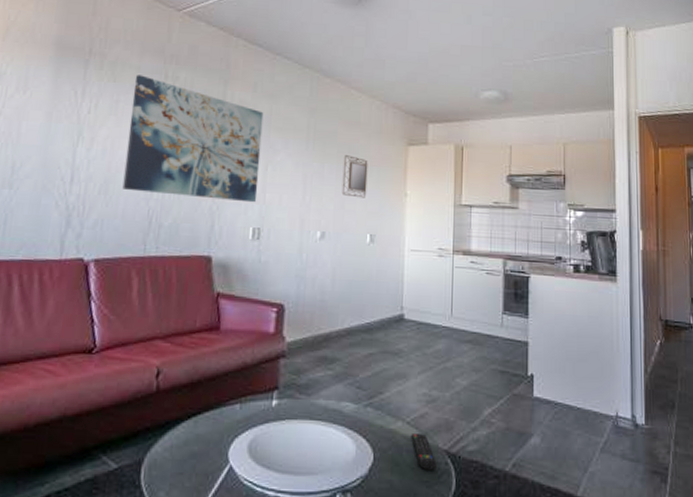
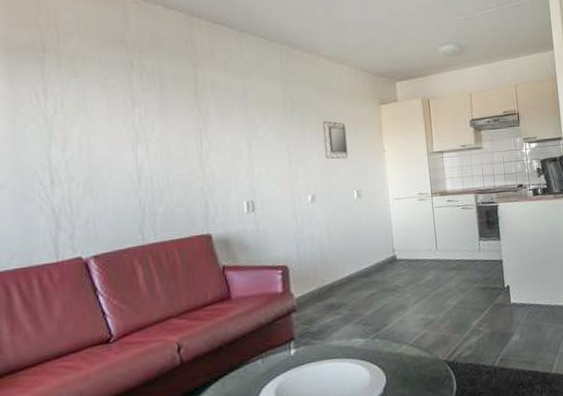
wall art: present [122,75,264,203] -> none [98,67,246,185]
remote control: present [411,432,437,470] -> none [415,351,440,379]

